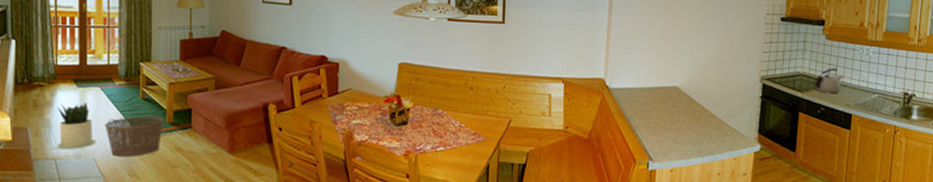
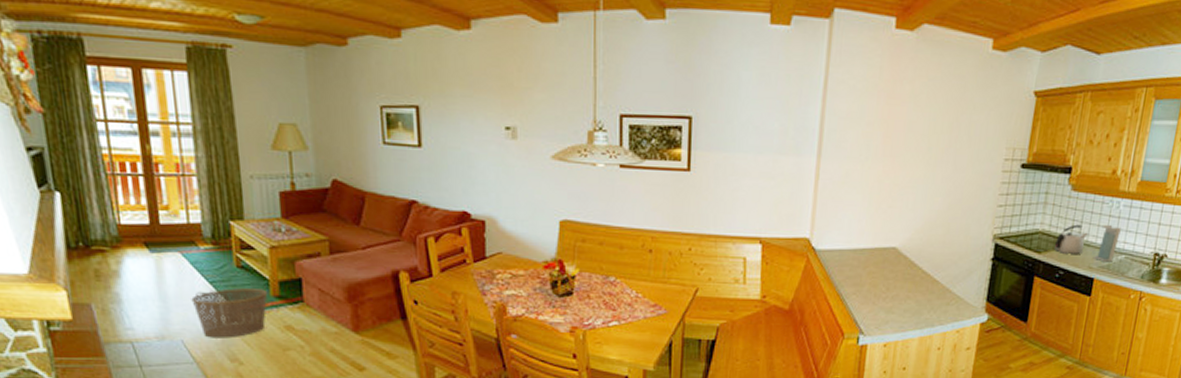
planter: present [56,103,96,149] -> none [127,272,183,329]
soap dispenser: none [850,69,872,100] -> present [1094,225,1121,262]

